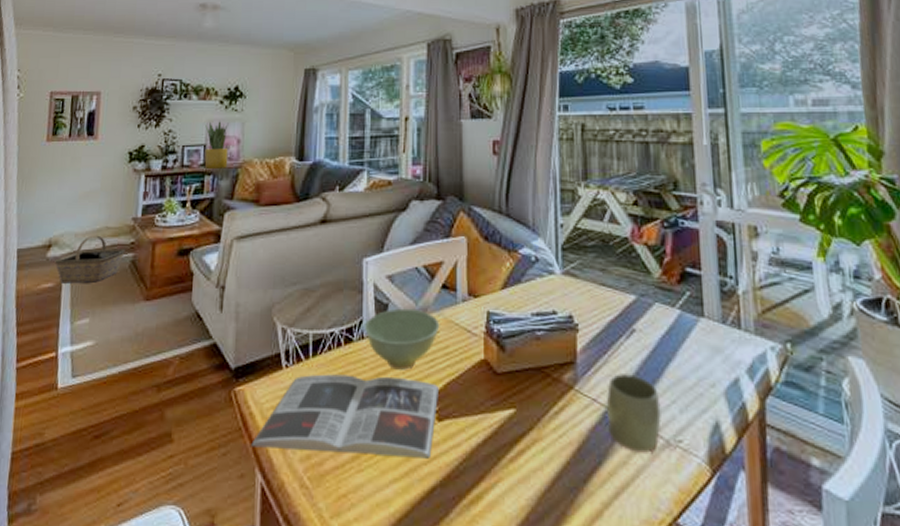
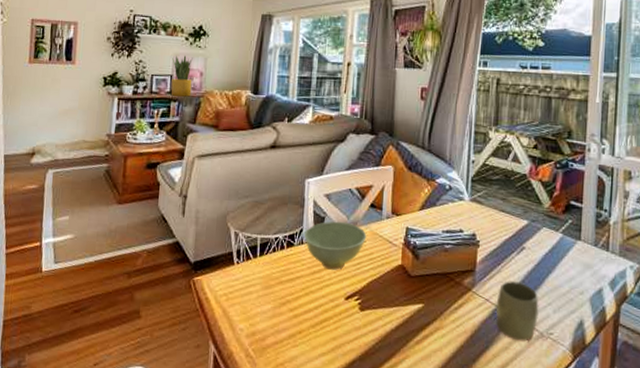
basket: present [54,235,125,284] -> none [38,147,100,187]
magazine: present [251,374,440,459] -> none [206,270,364,339]

